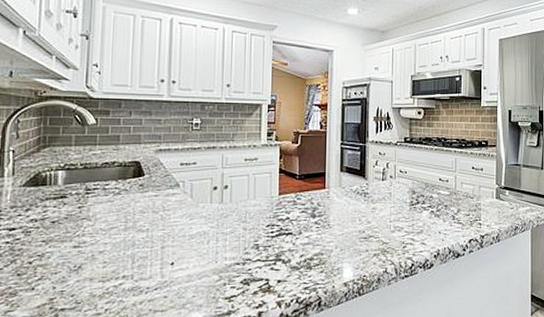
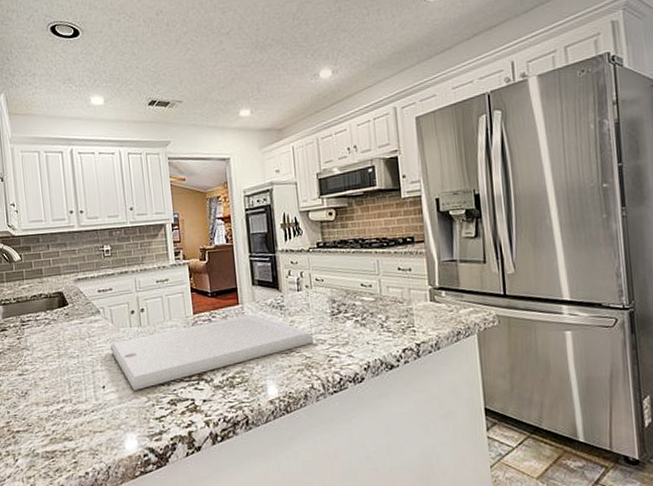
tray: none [185,199,392,268] -> present [109,314,314,391]

